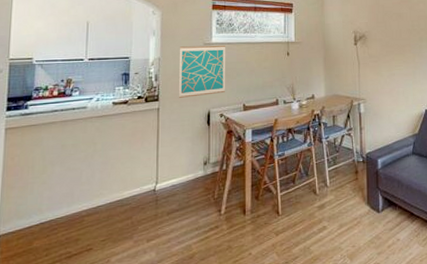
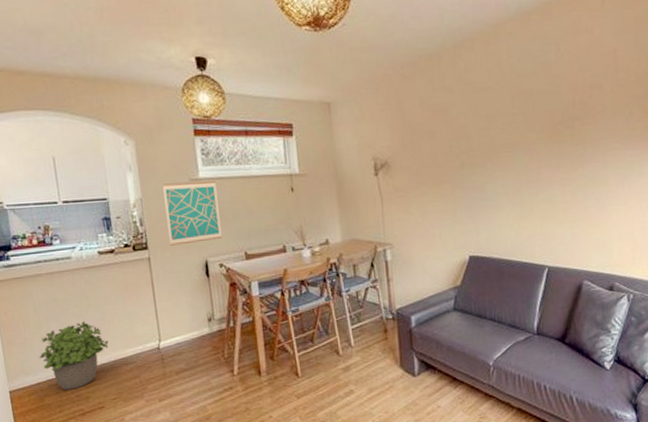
potted plant: none [35,165,108,233] -> present [38,321,109,390]

